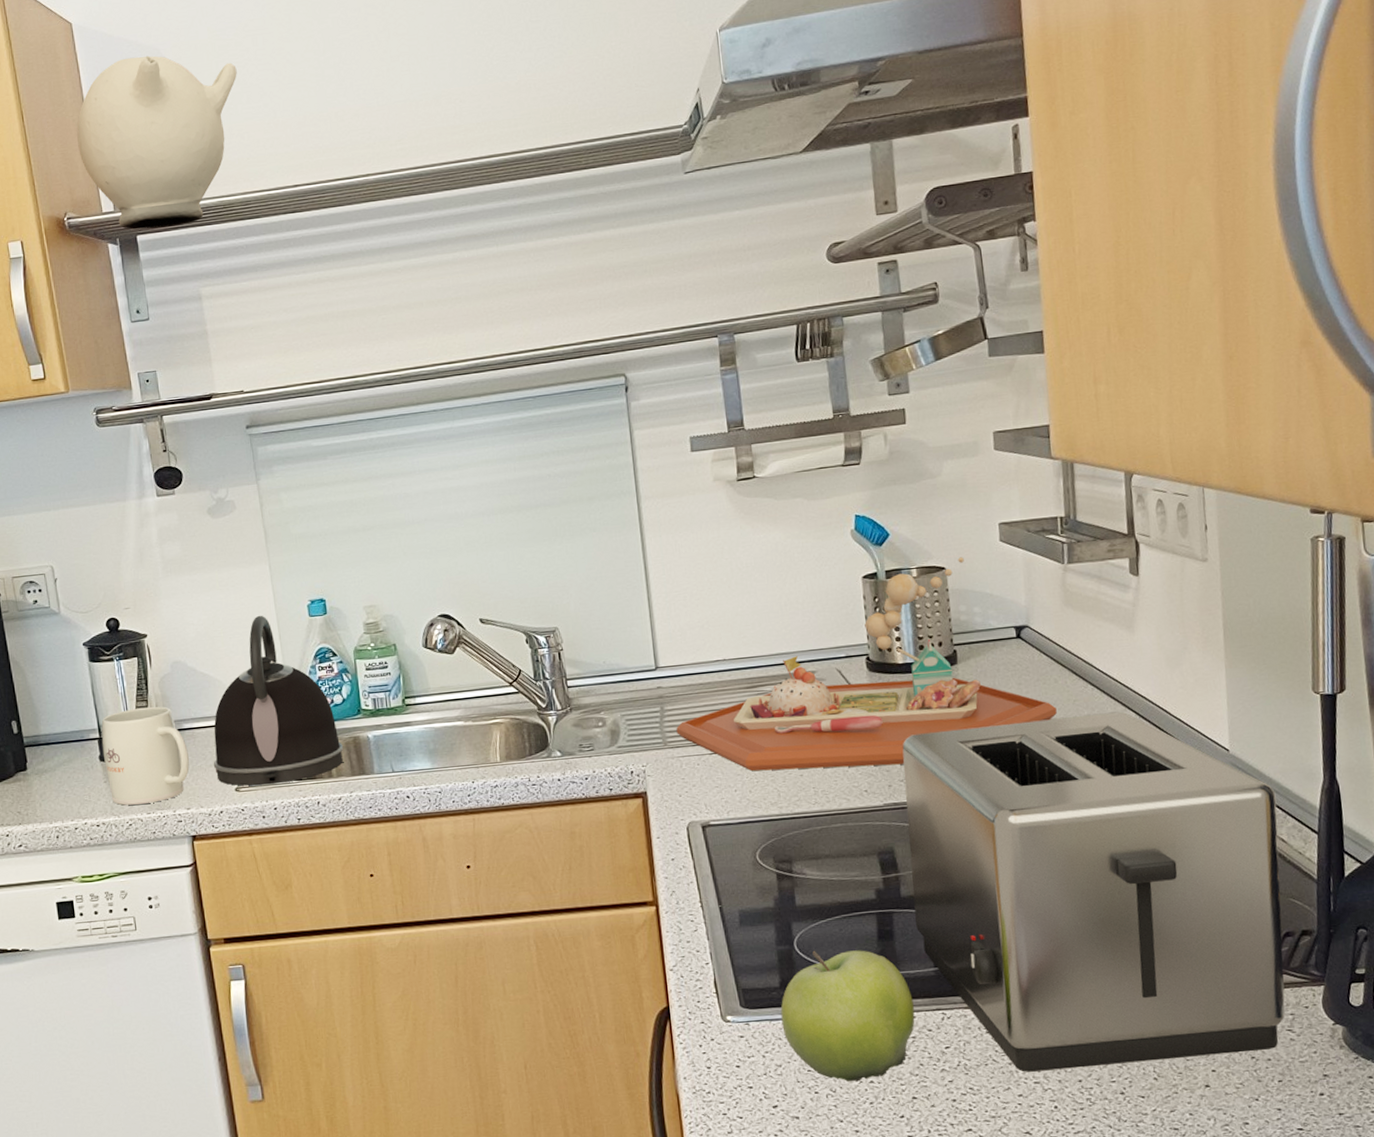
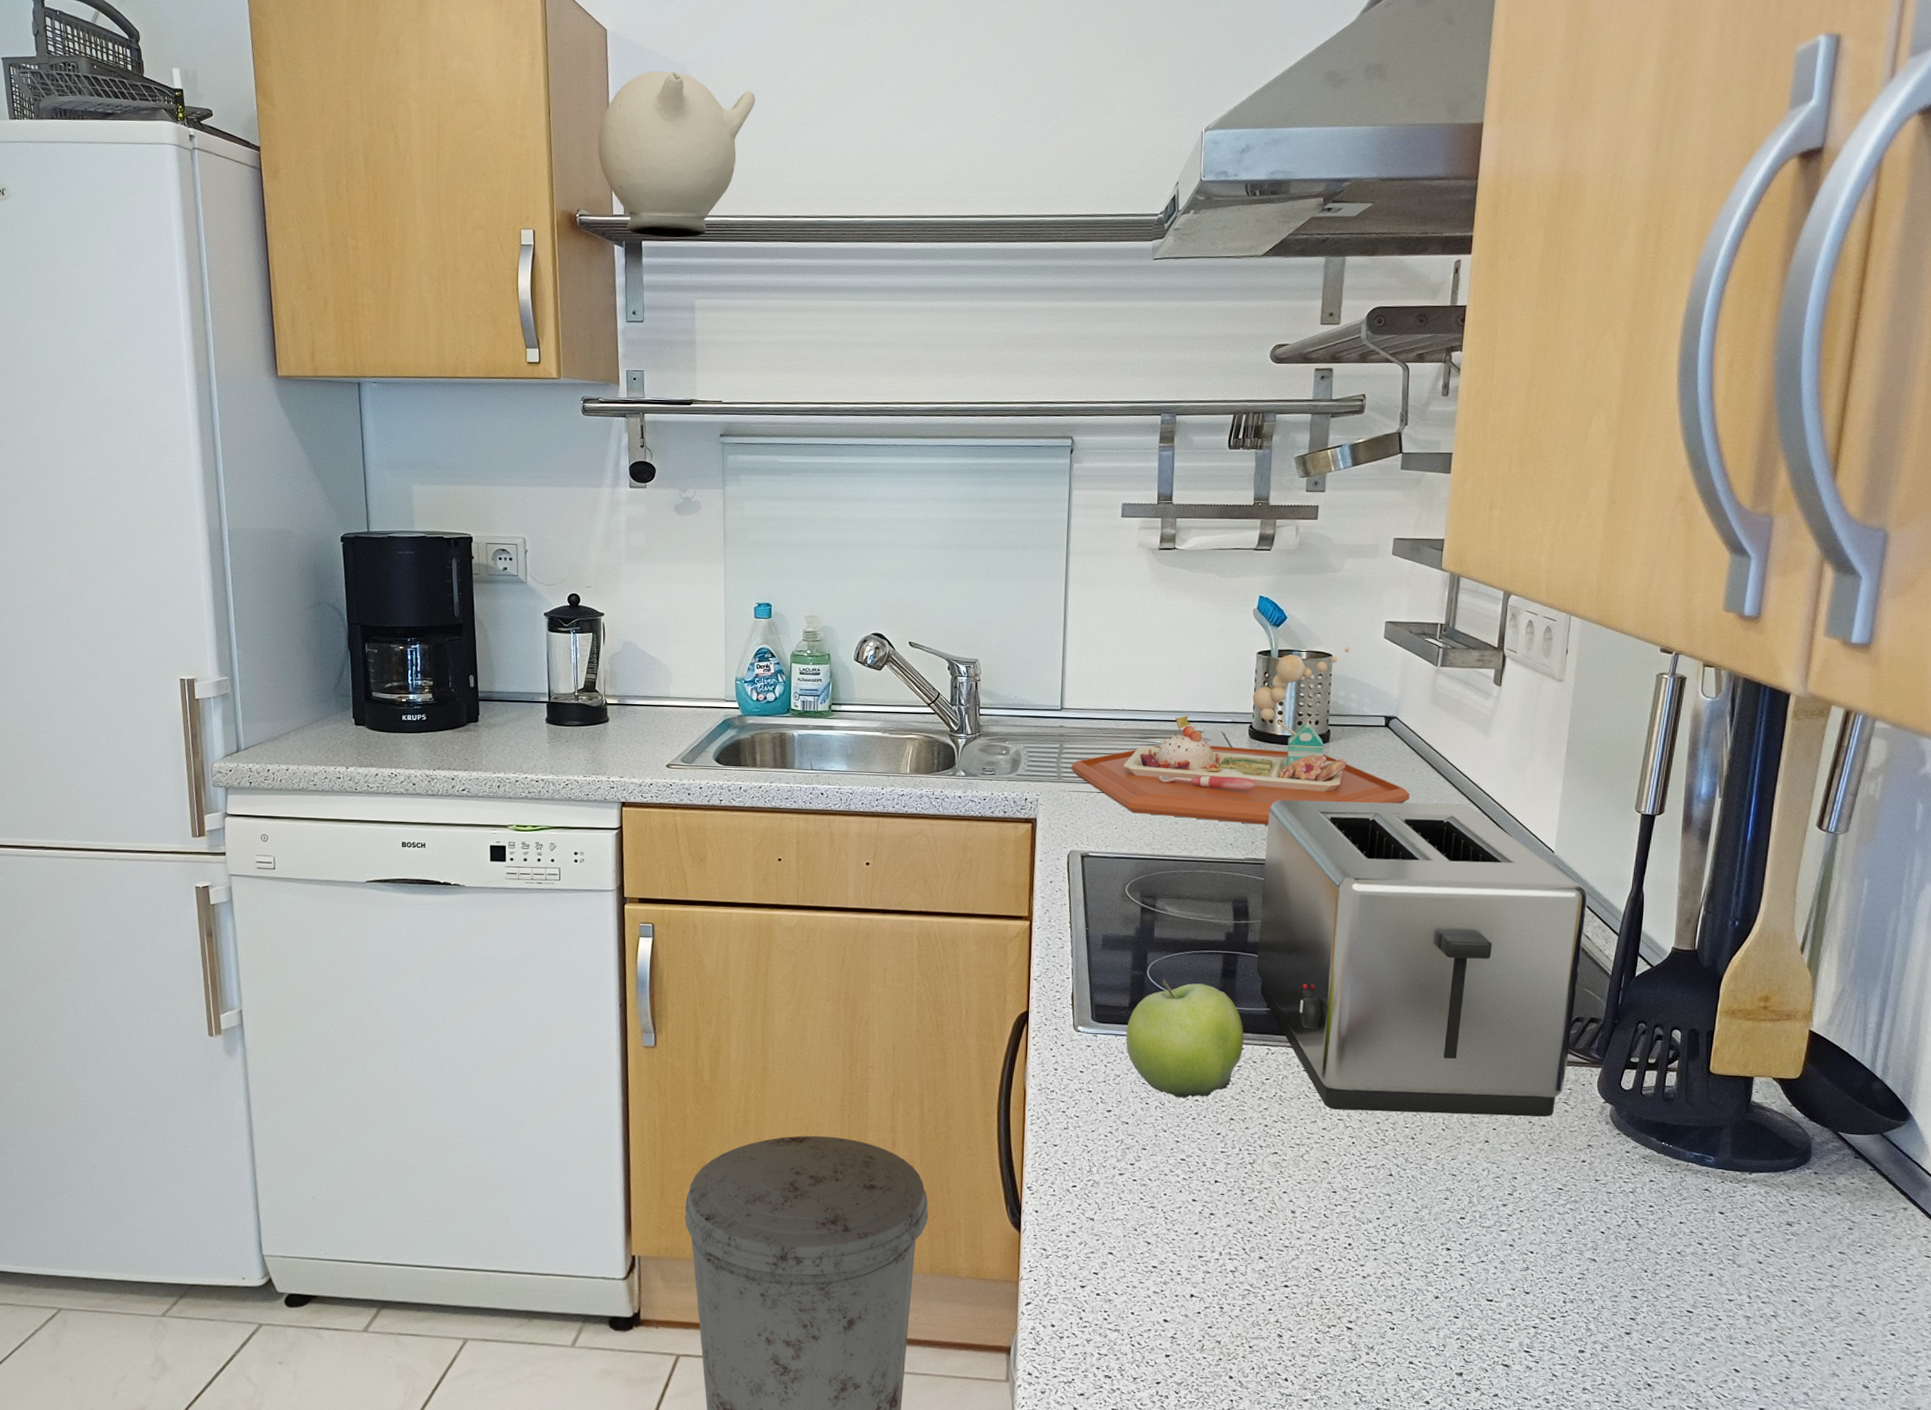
mug: present [101,706,190,805] -> none [549,679,628,768]
kettle: present [213,615,344,786] -> none [649,610,770,766]

